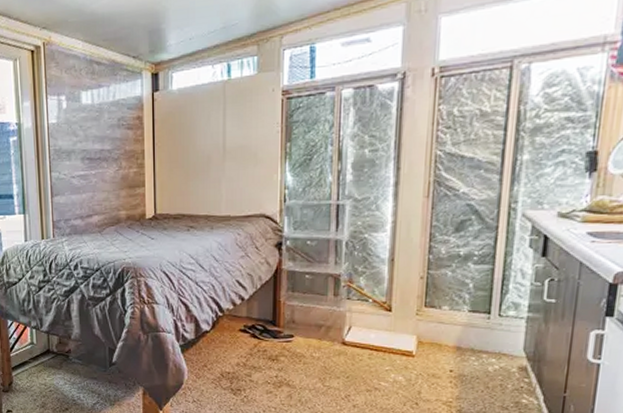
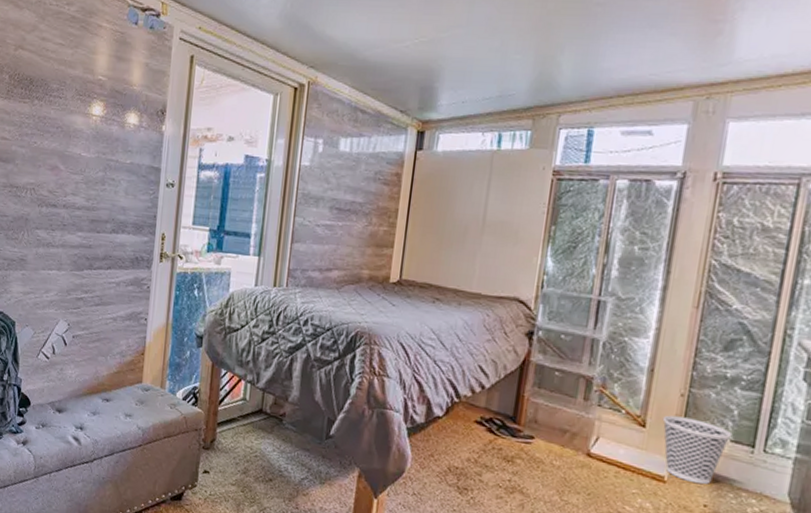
wastebasket: none [406,297,470,353] -> present [662,415,733,485]

